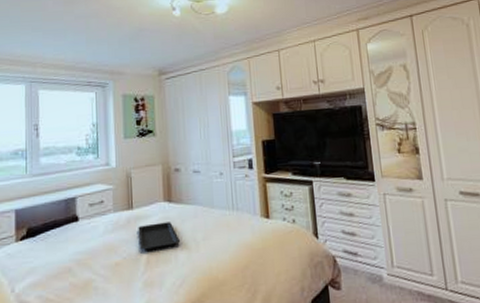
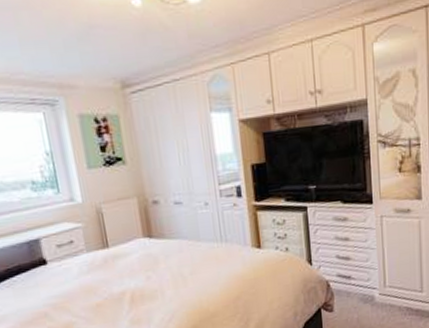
serving tray: present [138,222,180,252] -> none [117,258,165,290]

